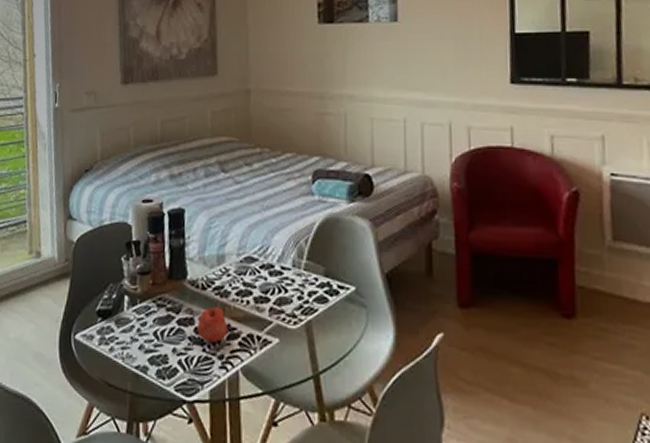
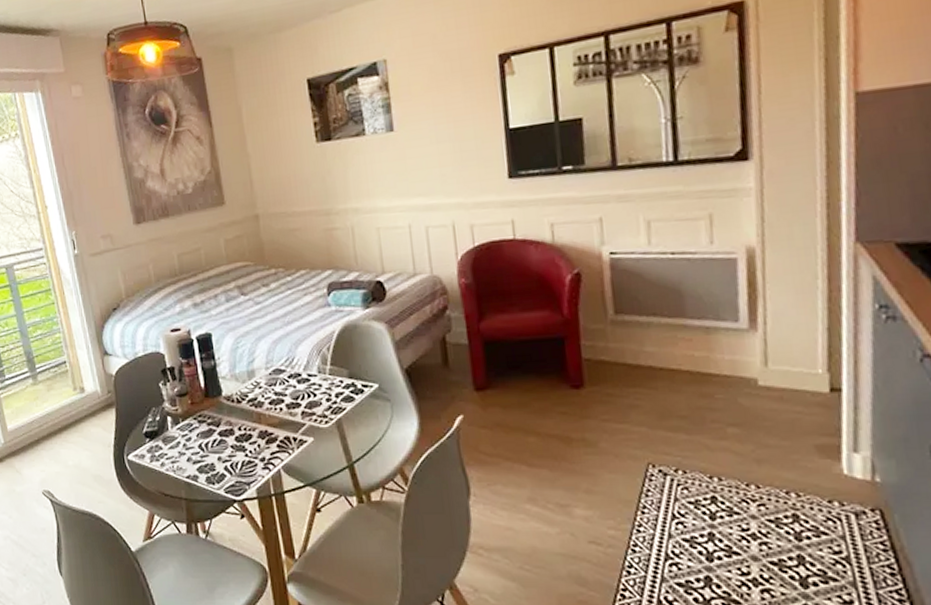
apple: present [197,307,228,342] -> none [237,417,266,448]

